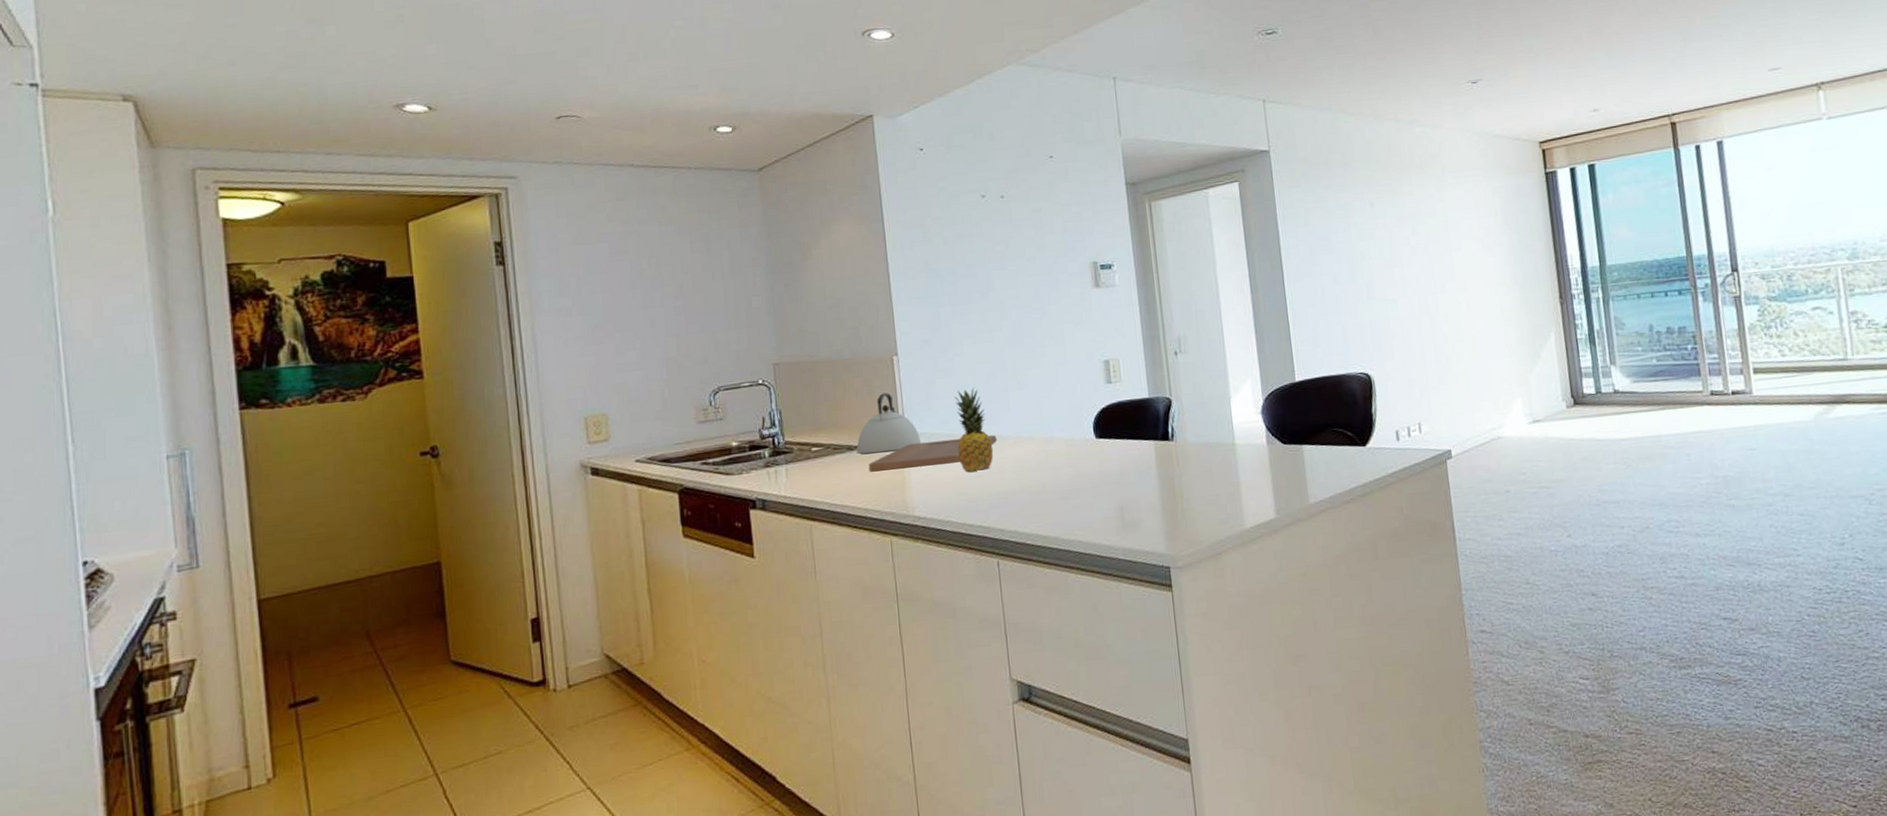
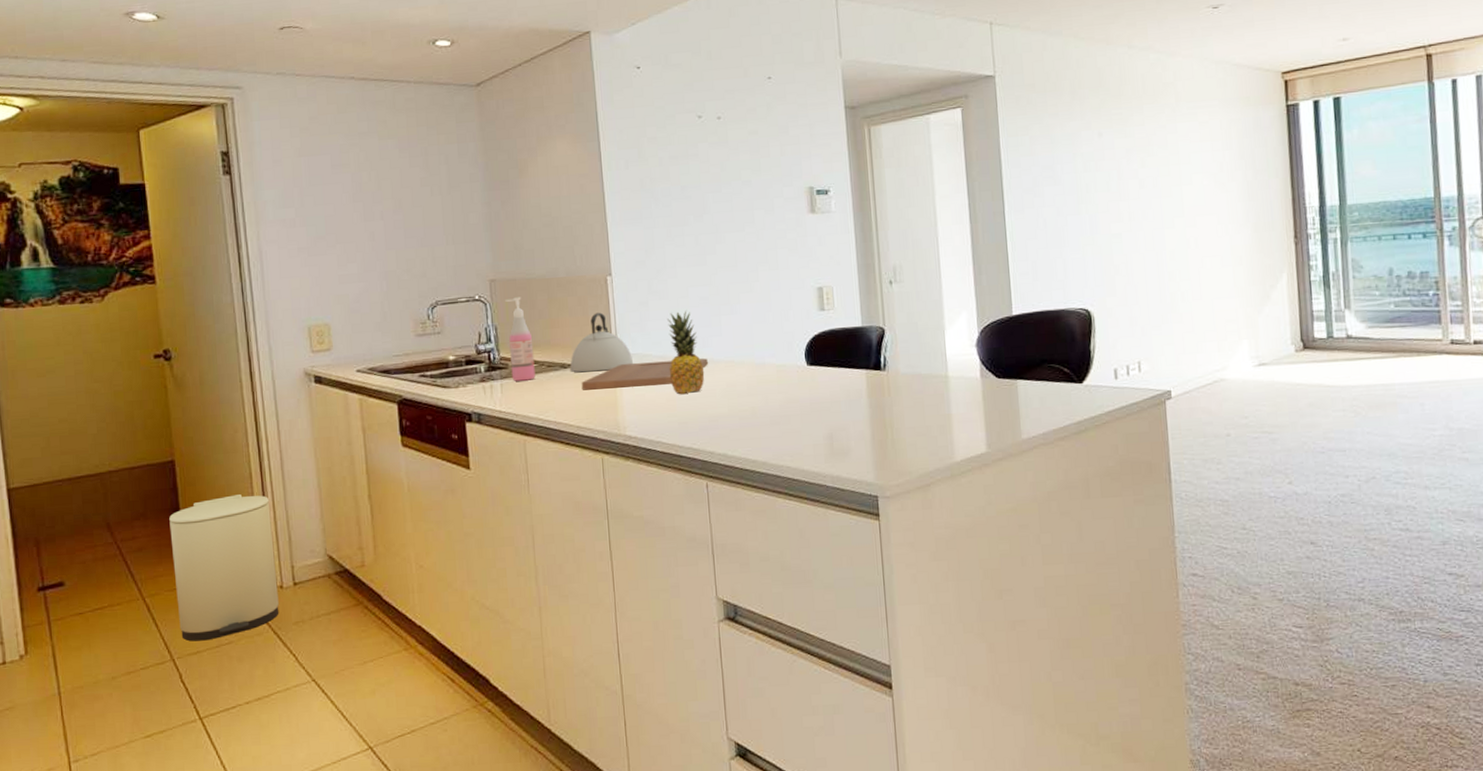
pedal bin: none [434,594,552,754] -> present [169,494,279,642]
soap dispenser: none [789,380,821,466] -> present [505,297,536,381]

